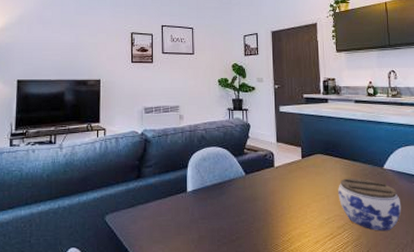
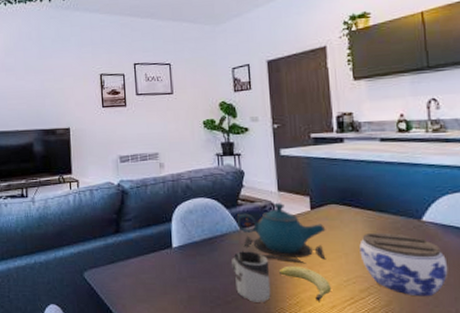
cup: none [236,194,268,240] -> present [231,251,271,302]
teapot: none [242,152,313,205] -> present [236,203,326,264]
fruit: none [275,207,316,238] -> present [278,265,331,301]

